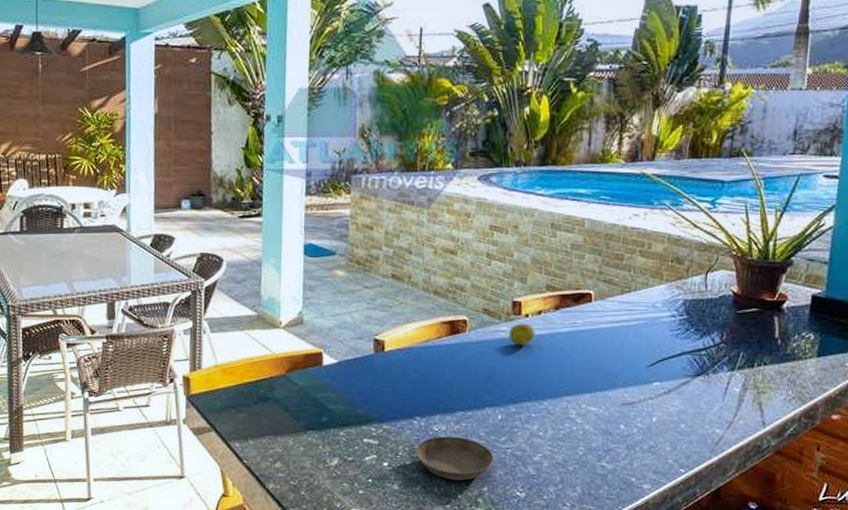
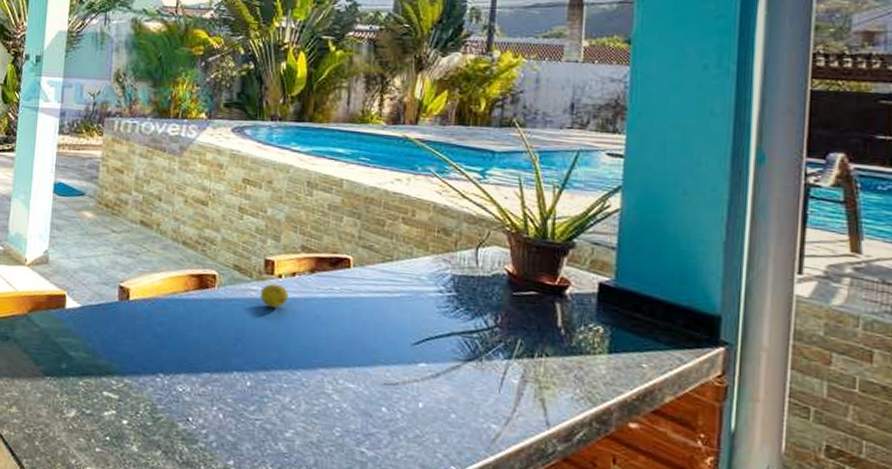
saucer: present [415,436,495,481] -> none [157,397,242,451]

